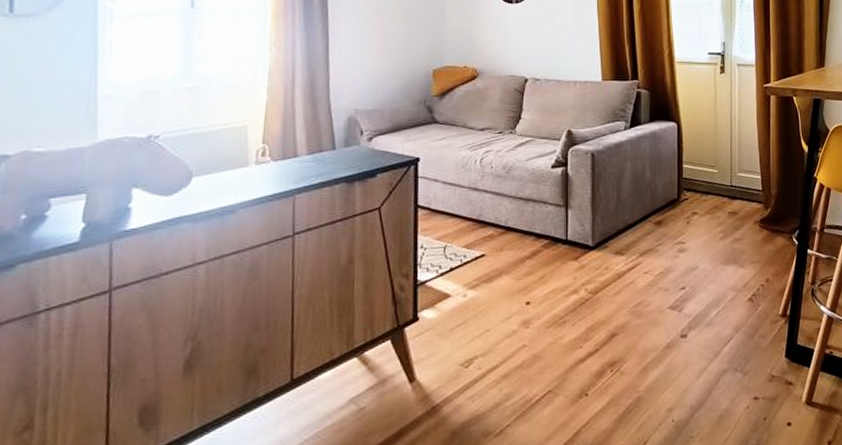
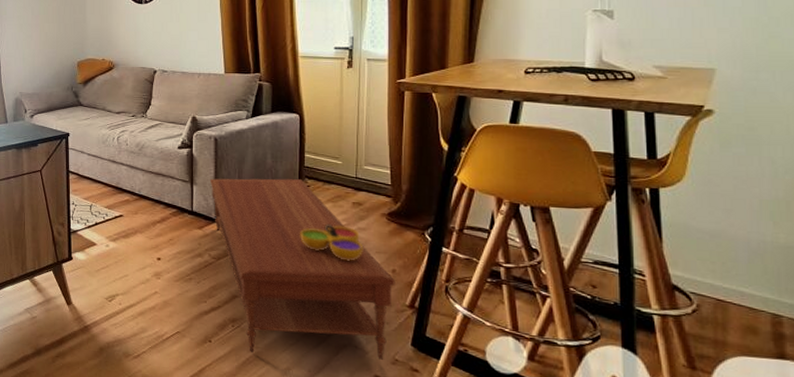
coffee table: none [586,192,769,399] -> present [209,178,395,360]
decorative bowl: none [680,238,739,276] -> present [300,225,363,261]

